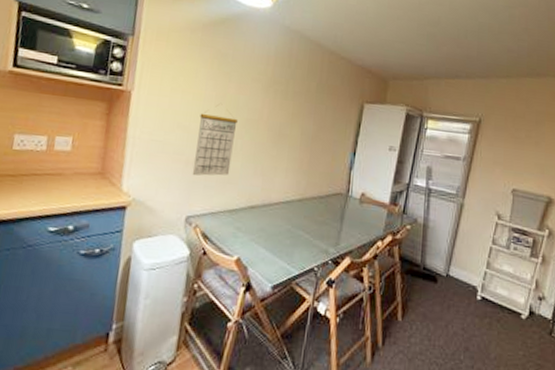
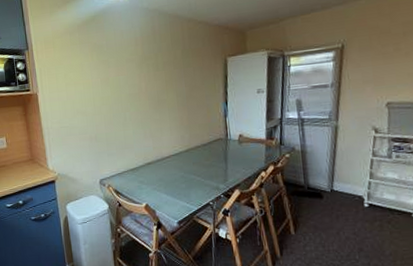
calendar: present [192,105,238,176] -> none [92,88,125,148]

